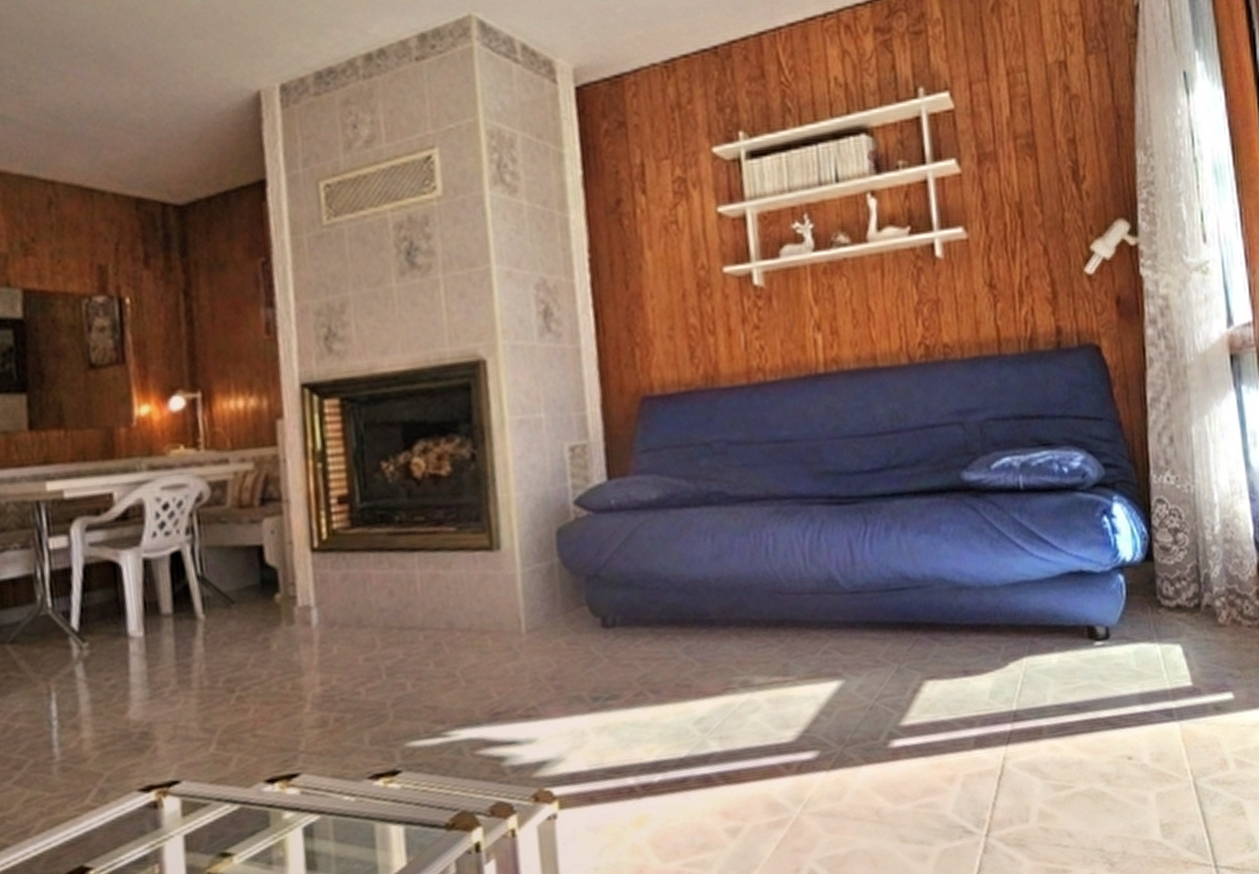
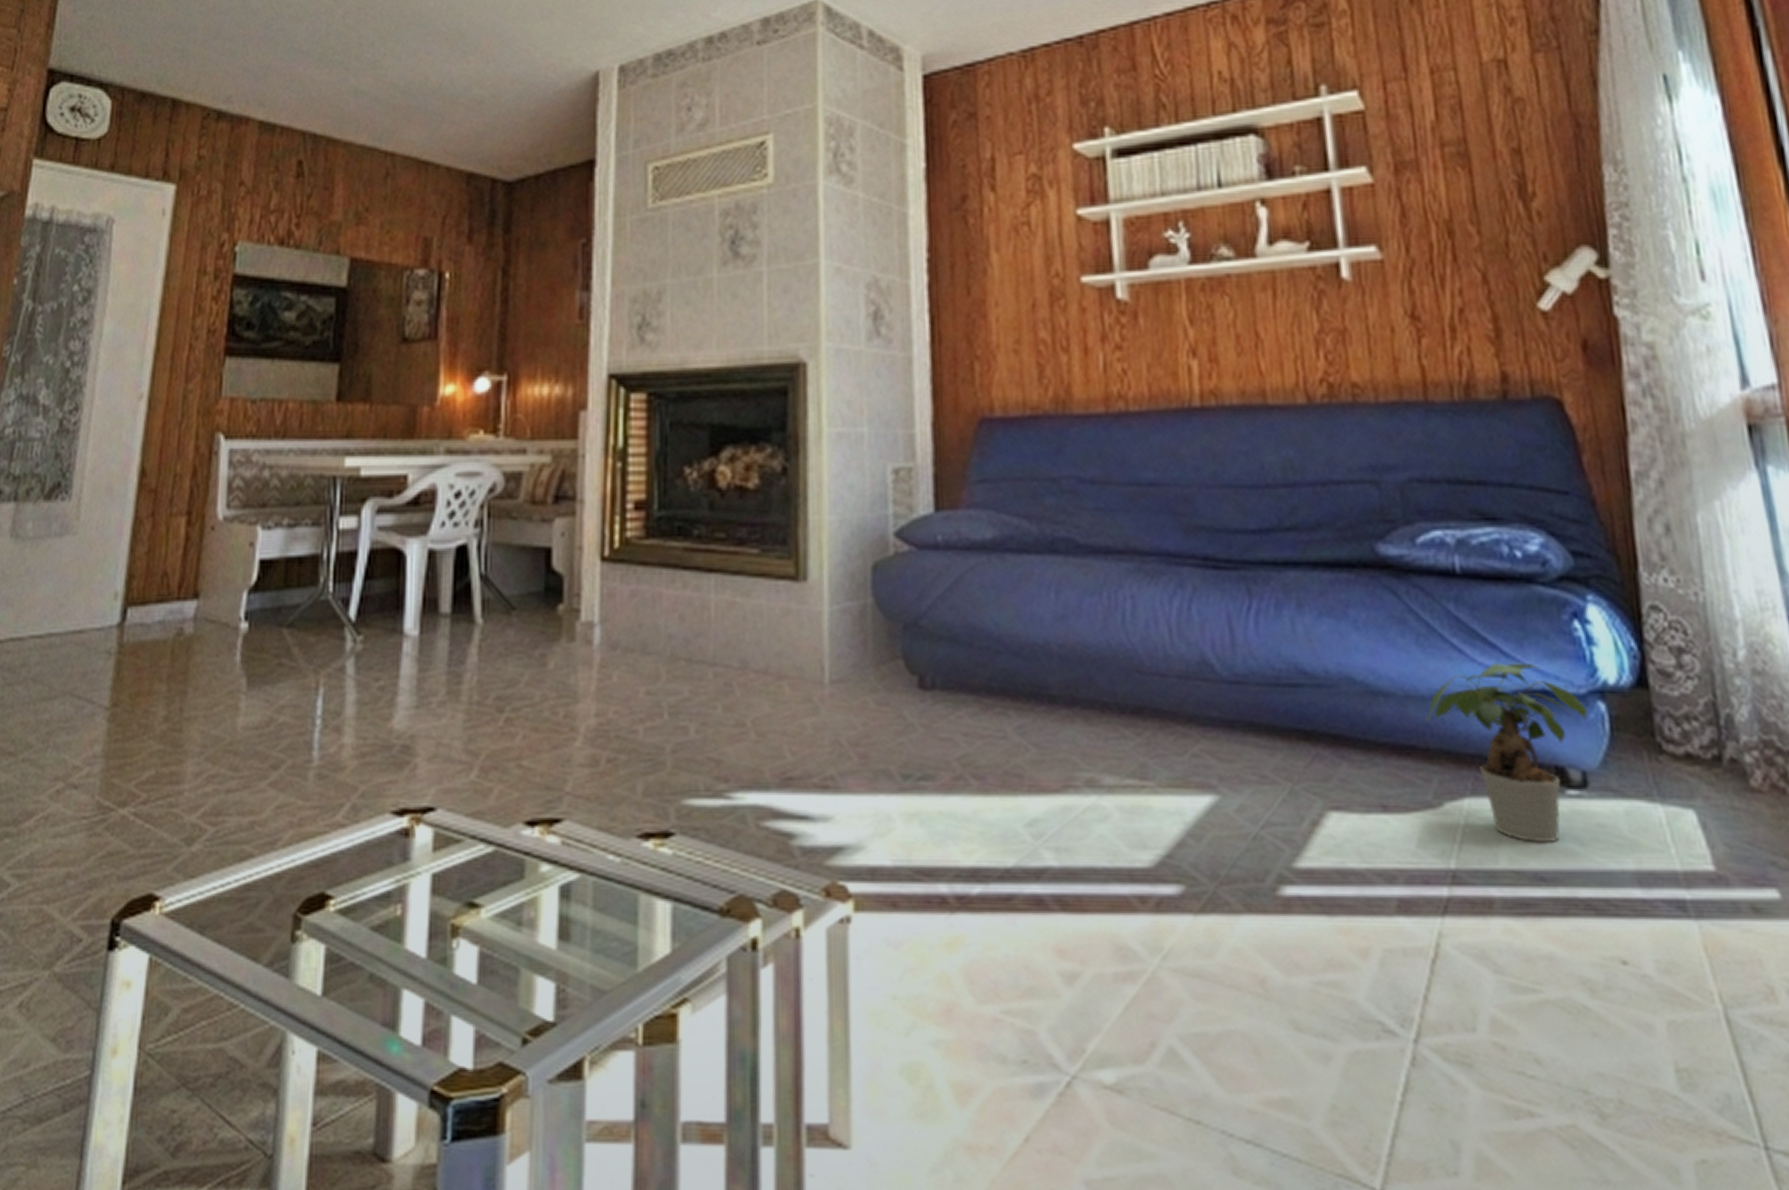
potted plant: none [997,552,1111,683] -> present [1426,663,1588,842]

